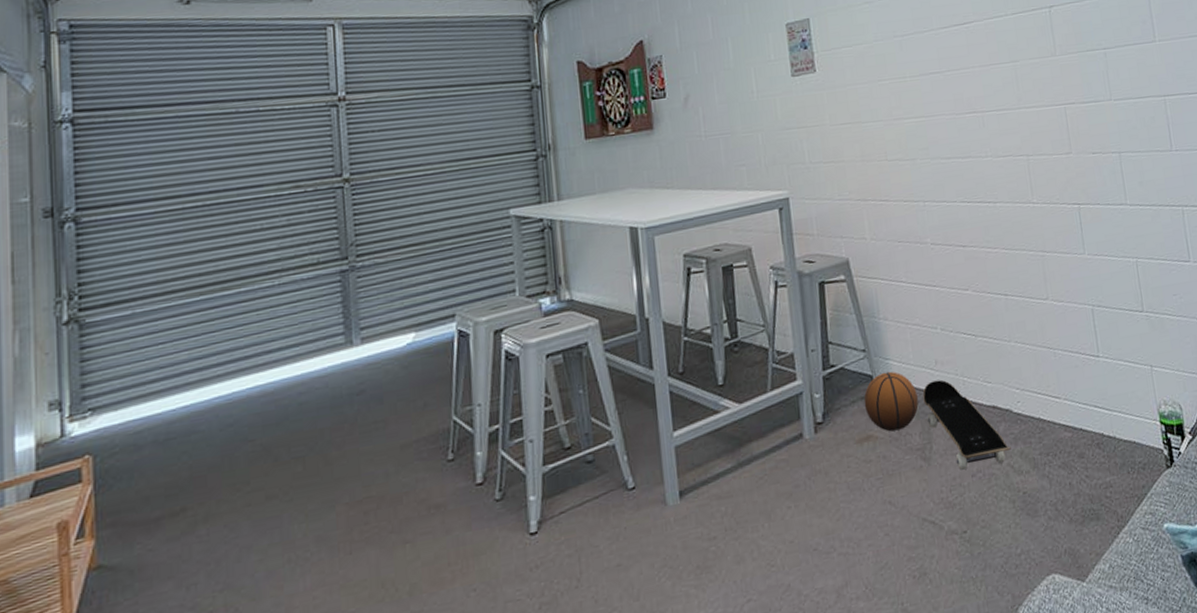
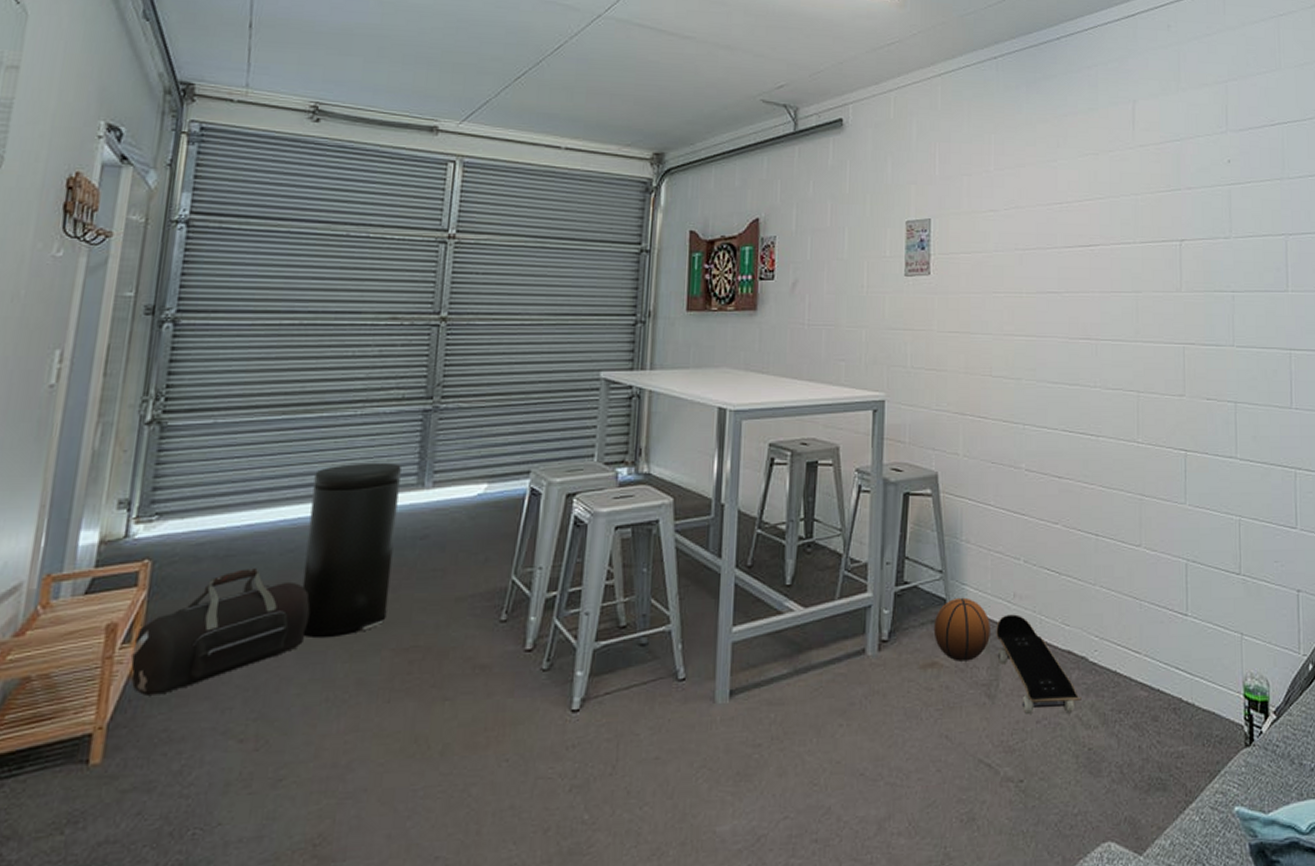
duffel bag: none [88,447,260,585] -> present [131,568,311,695]
pedal bin: none [242,326,335,505] -> present [302,462,401,637]

